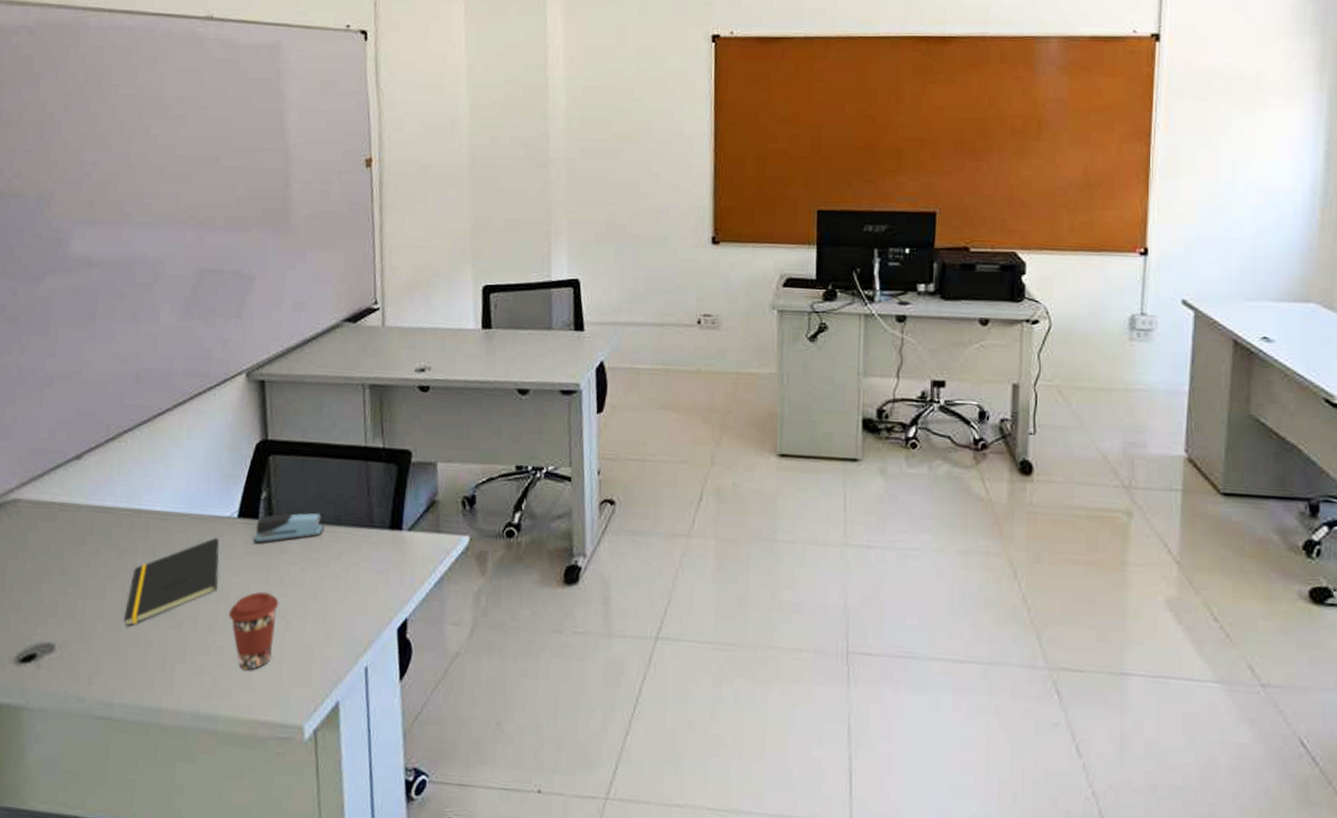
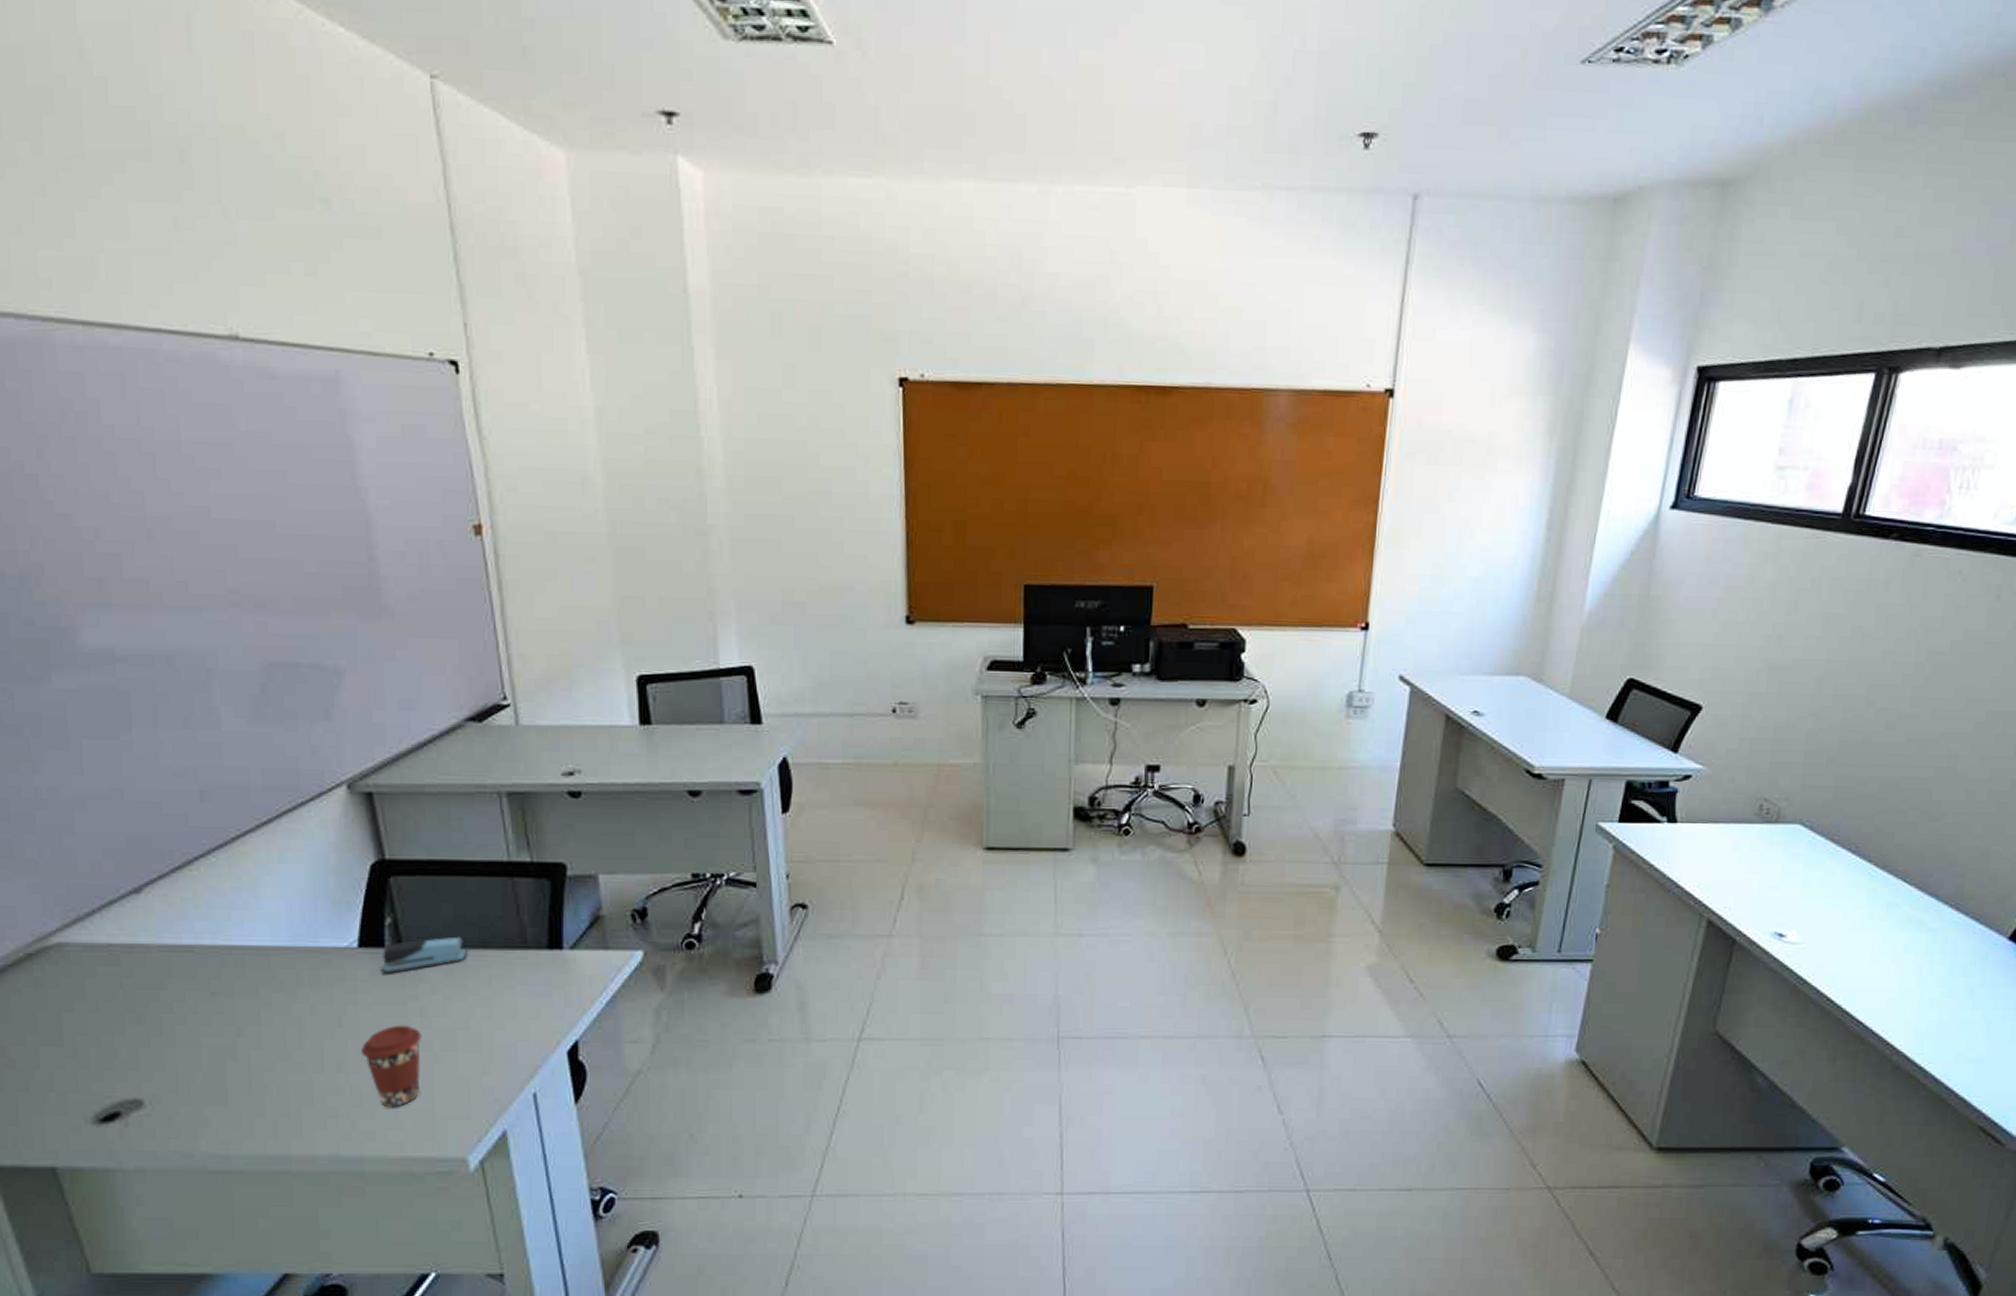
notepad: present [123,537,220,626] -> none [228,970,344,1074]

